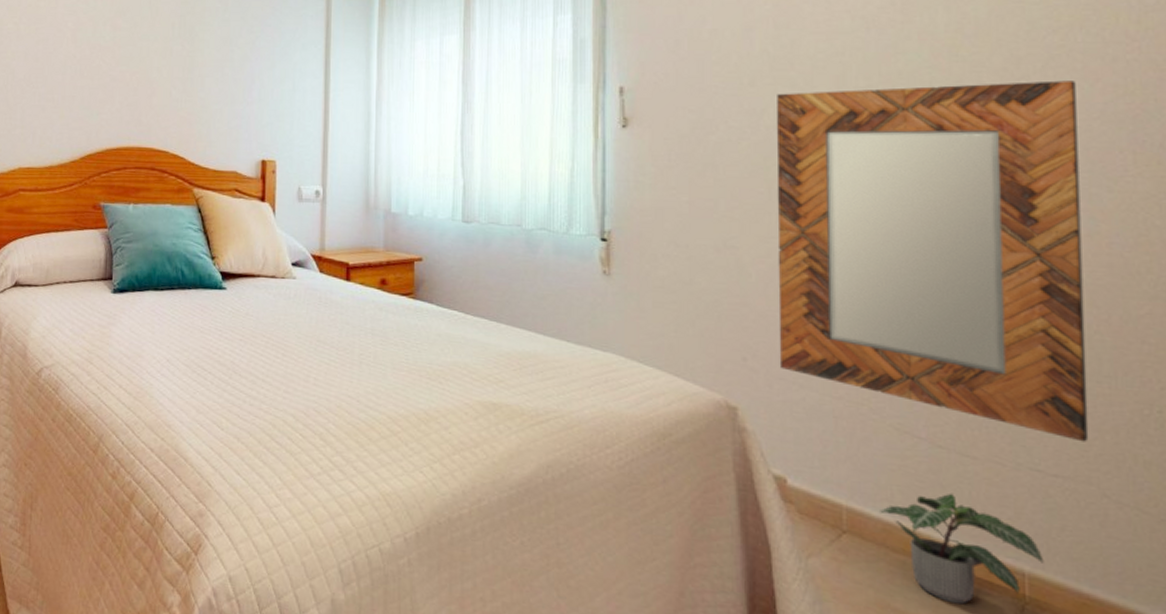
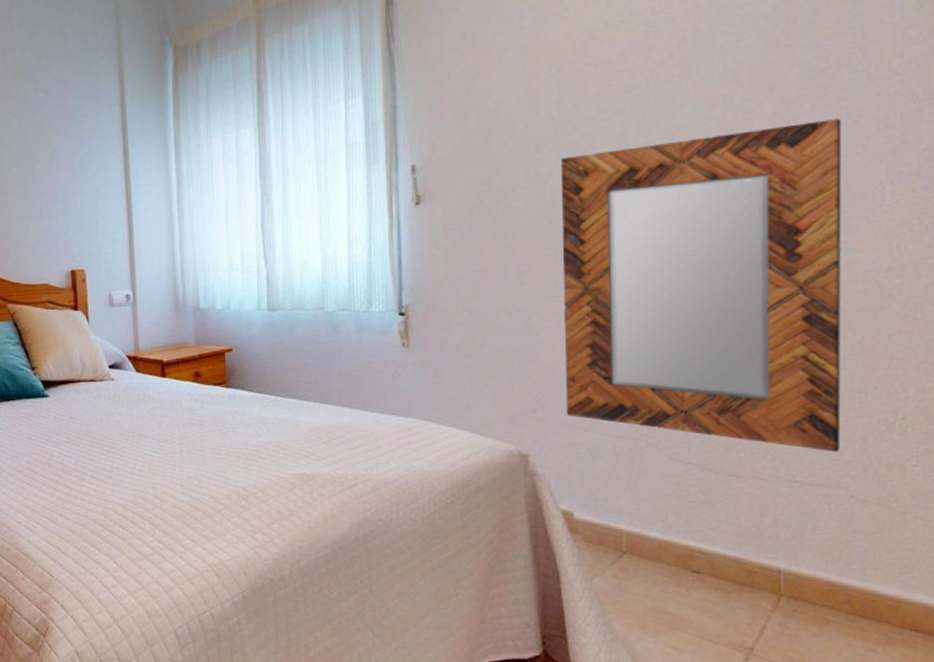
potted plant: present [880,493,1045,605] -> none [656,509,798,603]

